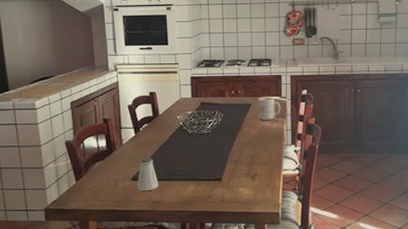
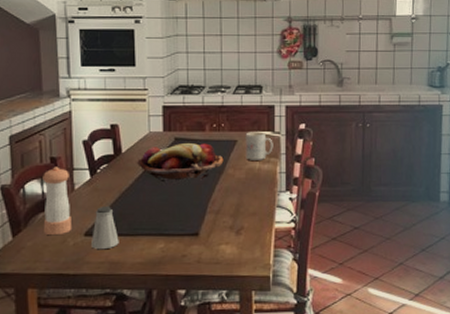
pepper shaker: none [97,126,122,180] -> present [42,166,73,236]
fruit basket: none [170,106,241,138] -> present [136,143,224,183]

